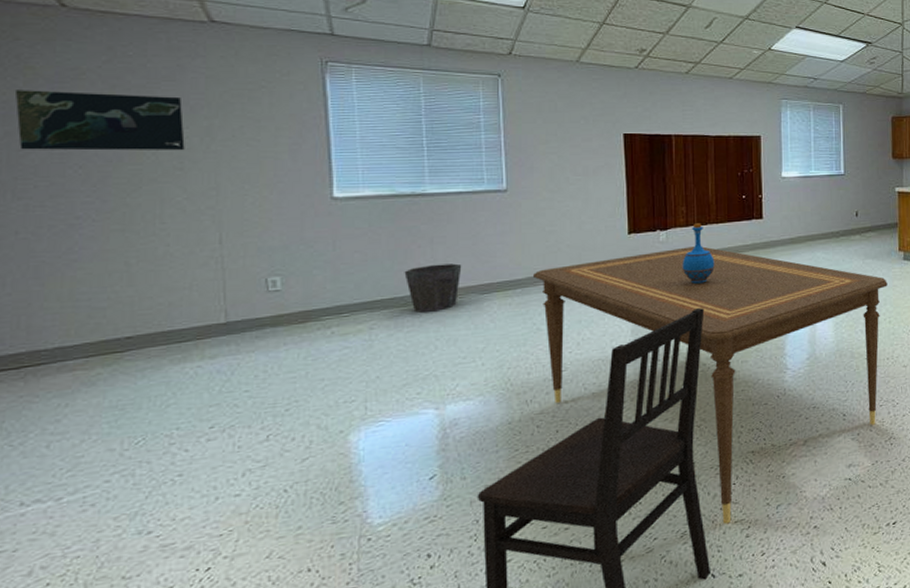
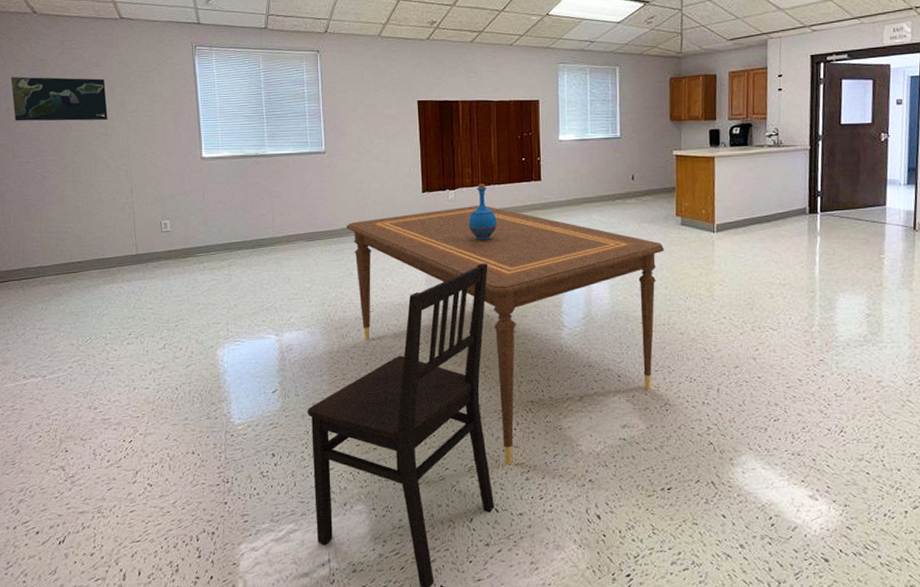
waste bin: present [404,263,462,313] -> none [252,214,293,254]

